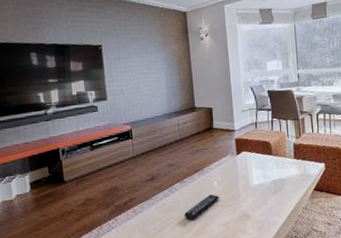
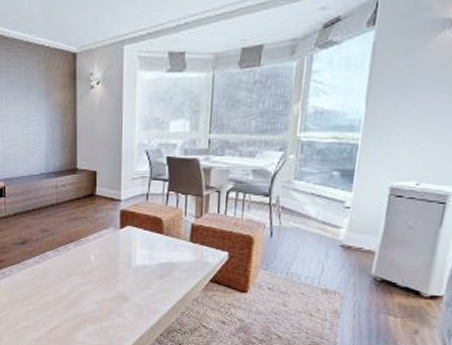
remote control: present [184,194,219,220] -> none [55,268,95,292]

